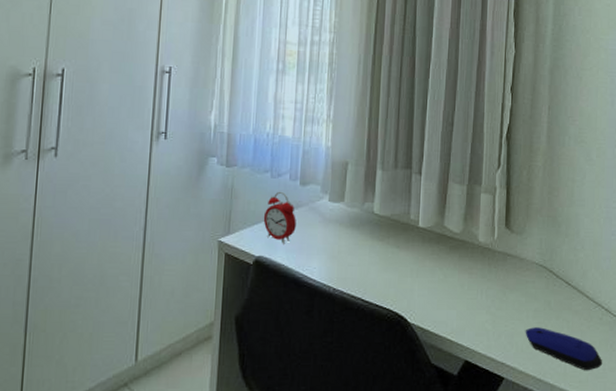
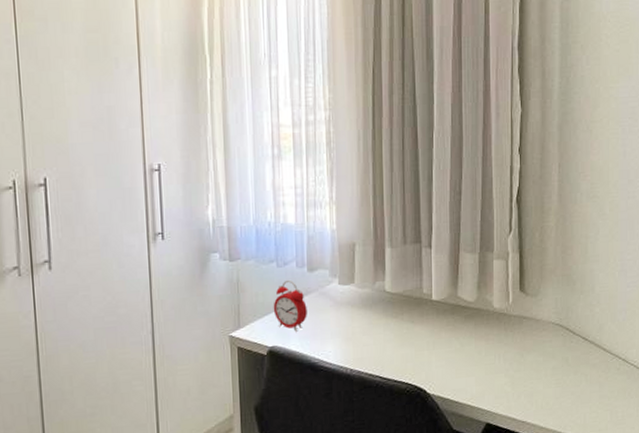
computer mouse: present [525,327,603,371] -> none [544,383,621,420]

